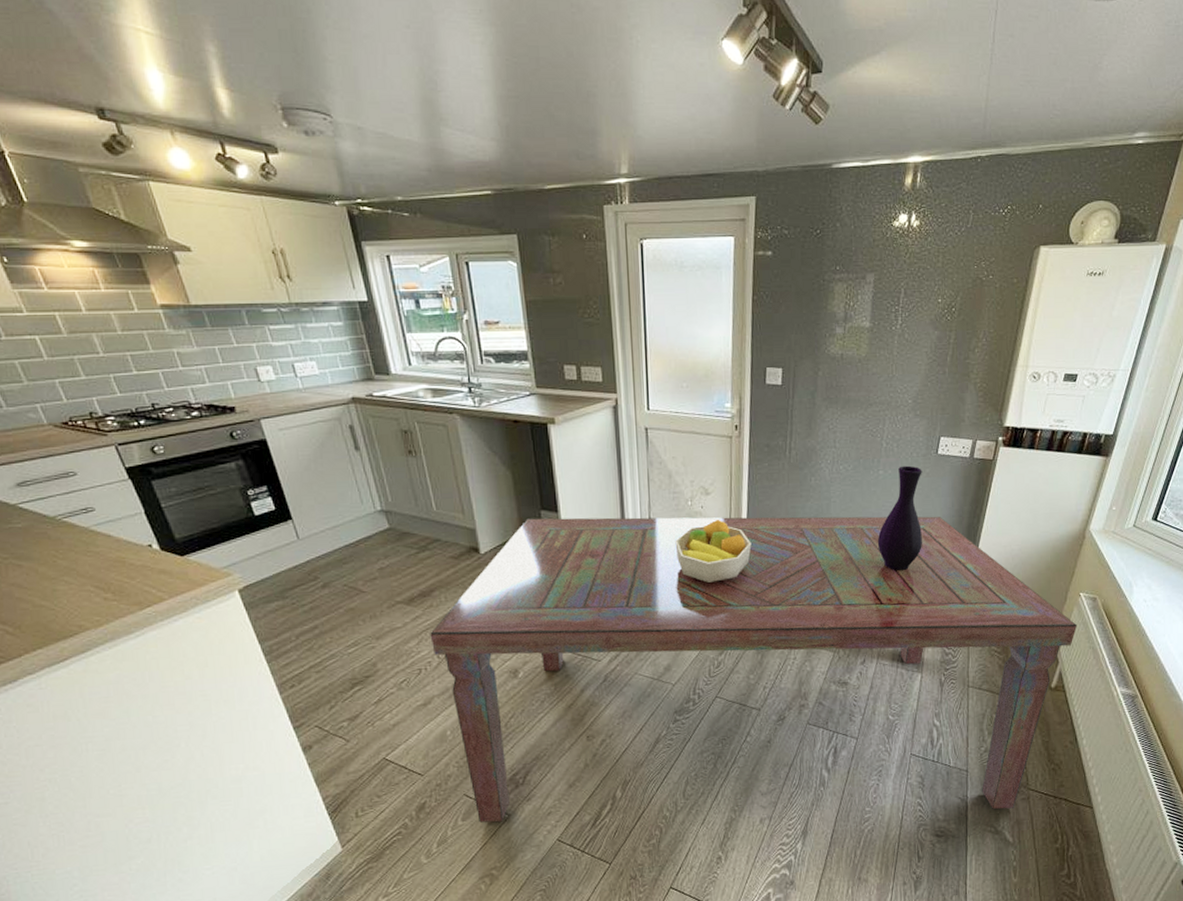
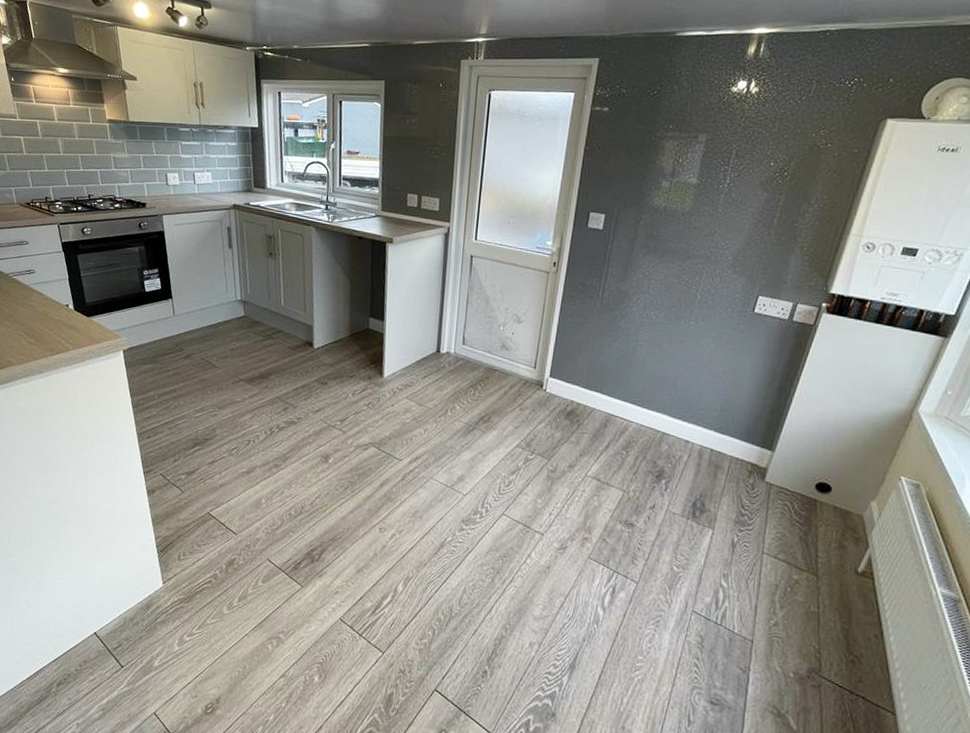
dining table: present [430,516,1078,823] -> none [261,323,895,694]
fruit bowl: present [675,519,752,583] -> none [483,346,555,405]
vase: present [877,465,922,571] -> none [680,319,736,423]

